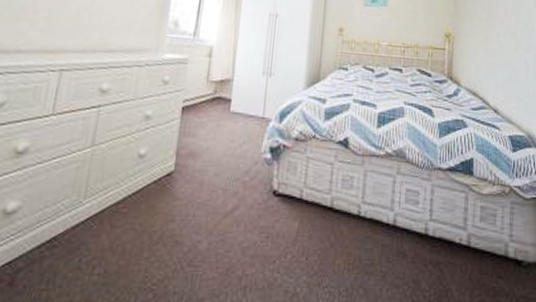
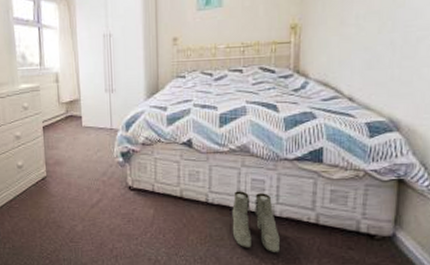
boots: none [383,203,432,283] -> present [232,191,280,253]

